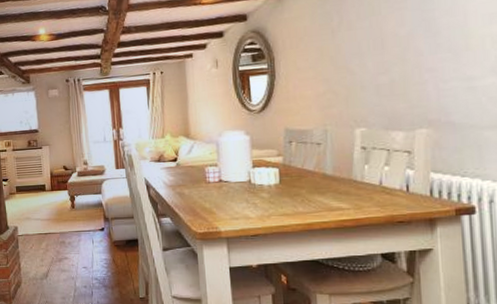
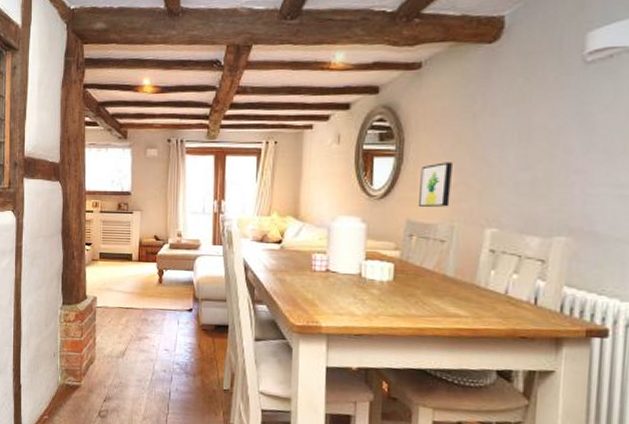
wall art: none [292,74,321,116] -> present [419,162,452,207]

